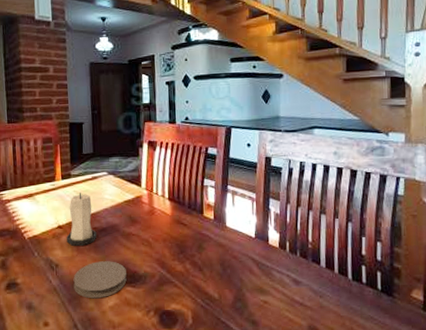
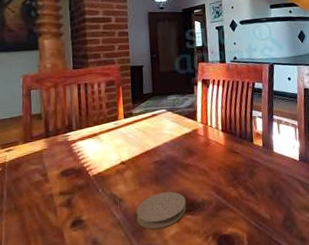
candle: present [66,192,97,246] -> none [129,129,158,180]

